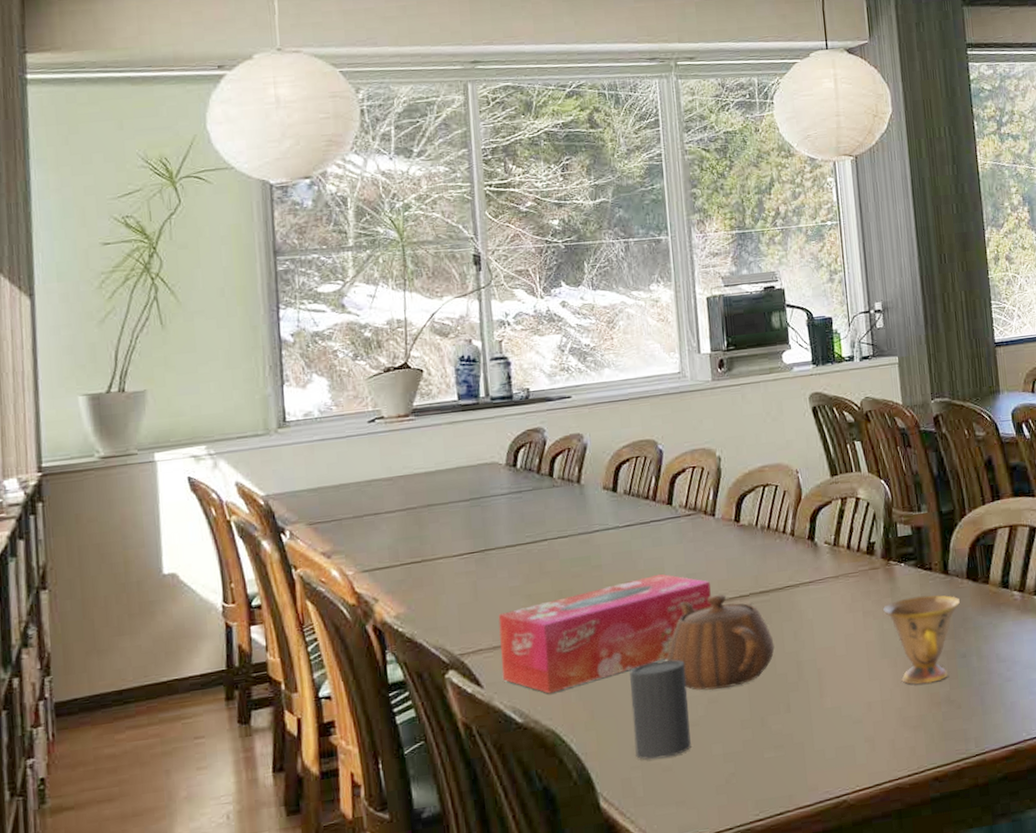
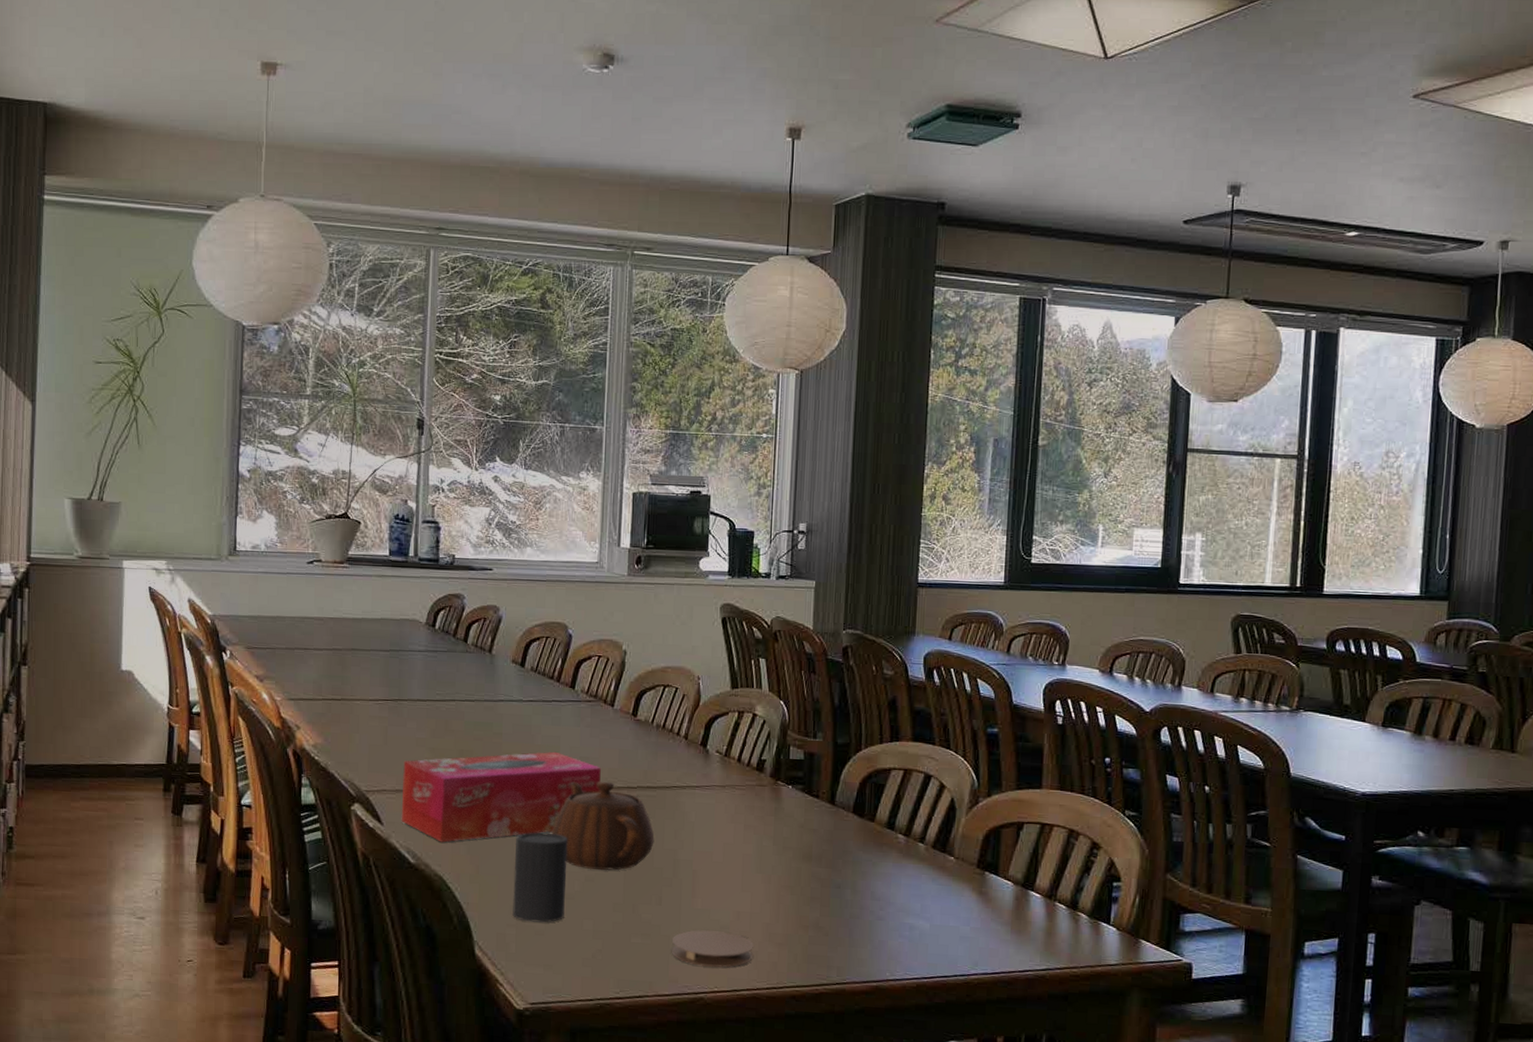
coaster: none [805,725,890,768] -> present [671,930,753,968]
teacup: present [883,595,960,685] -> none [765,819,842,906]

